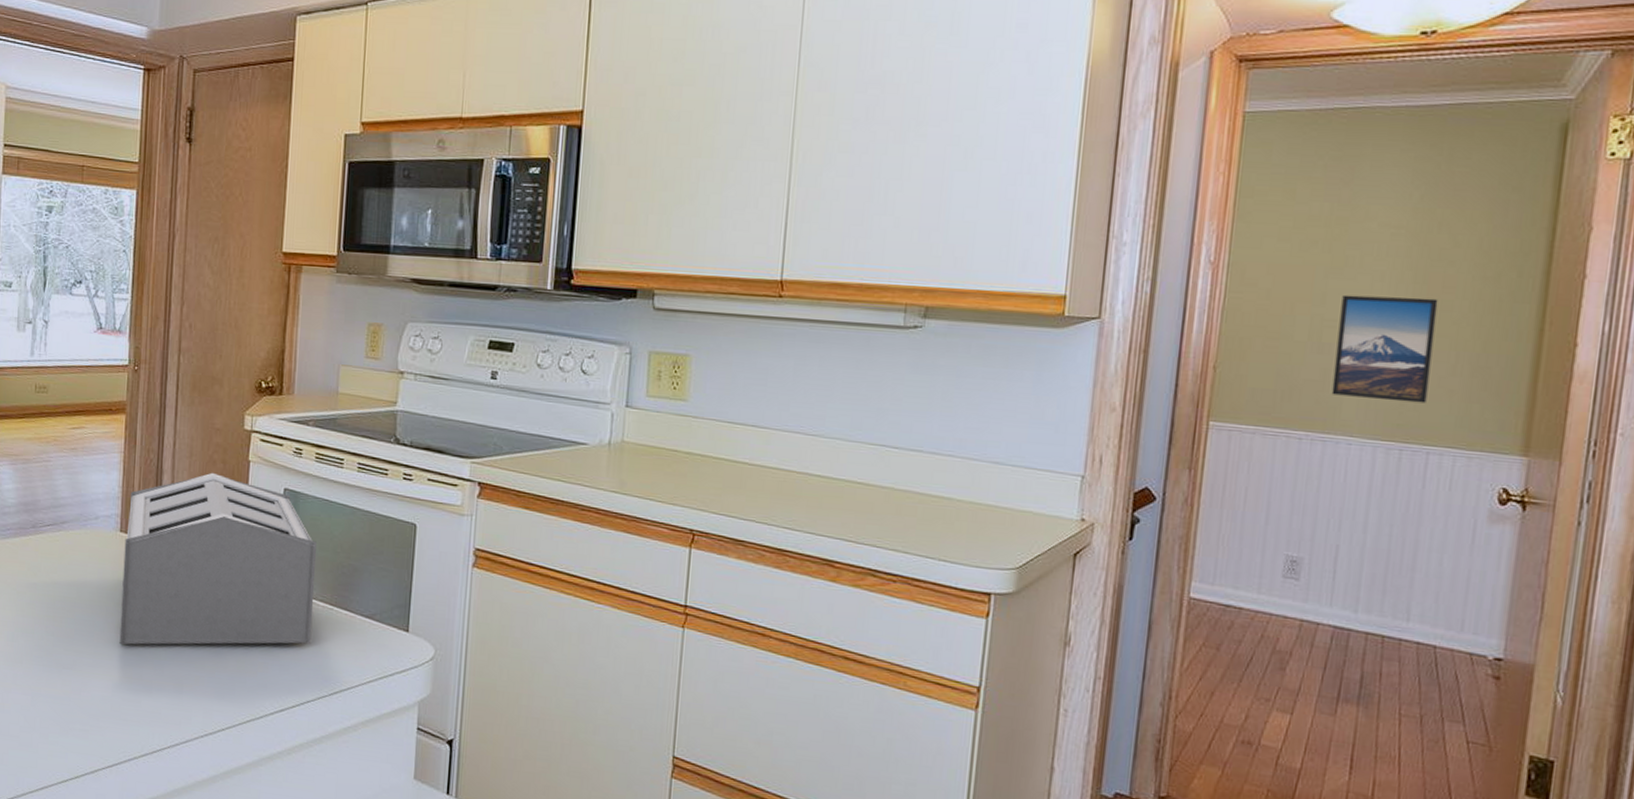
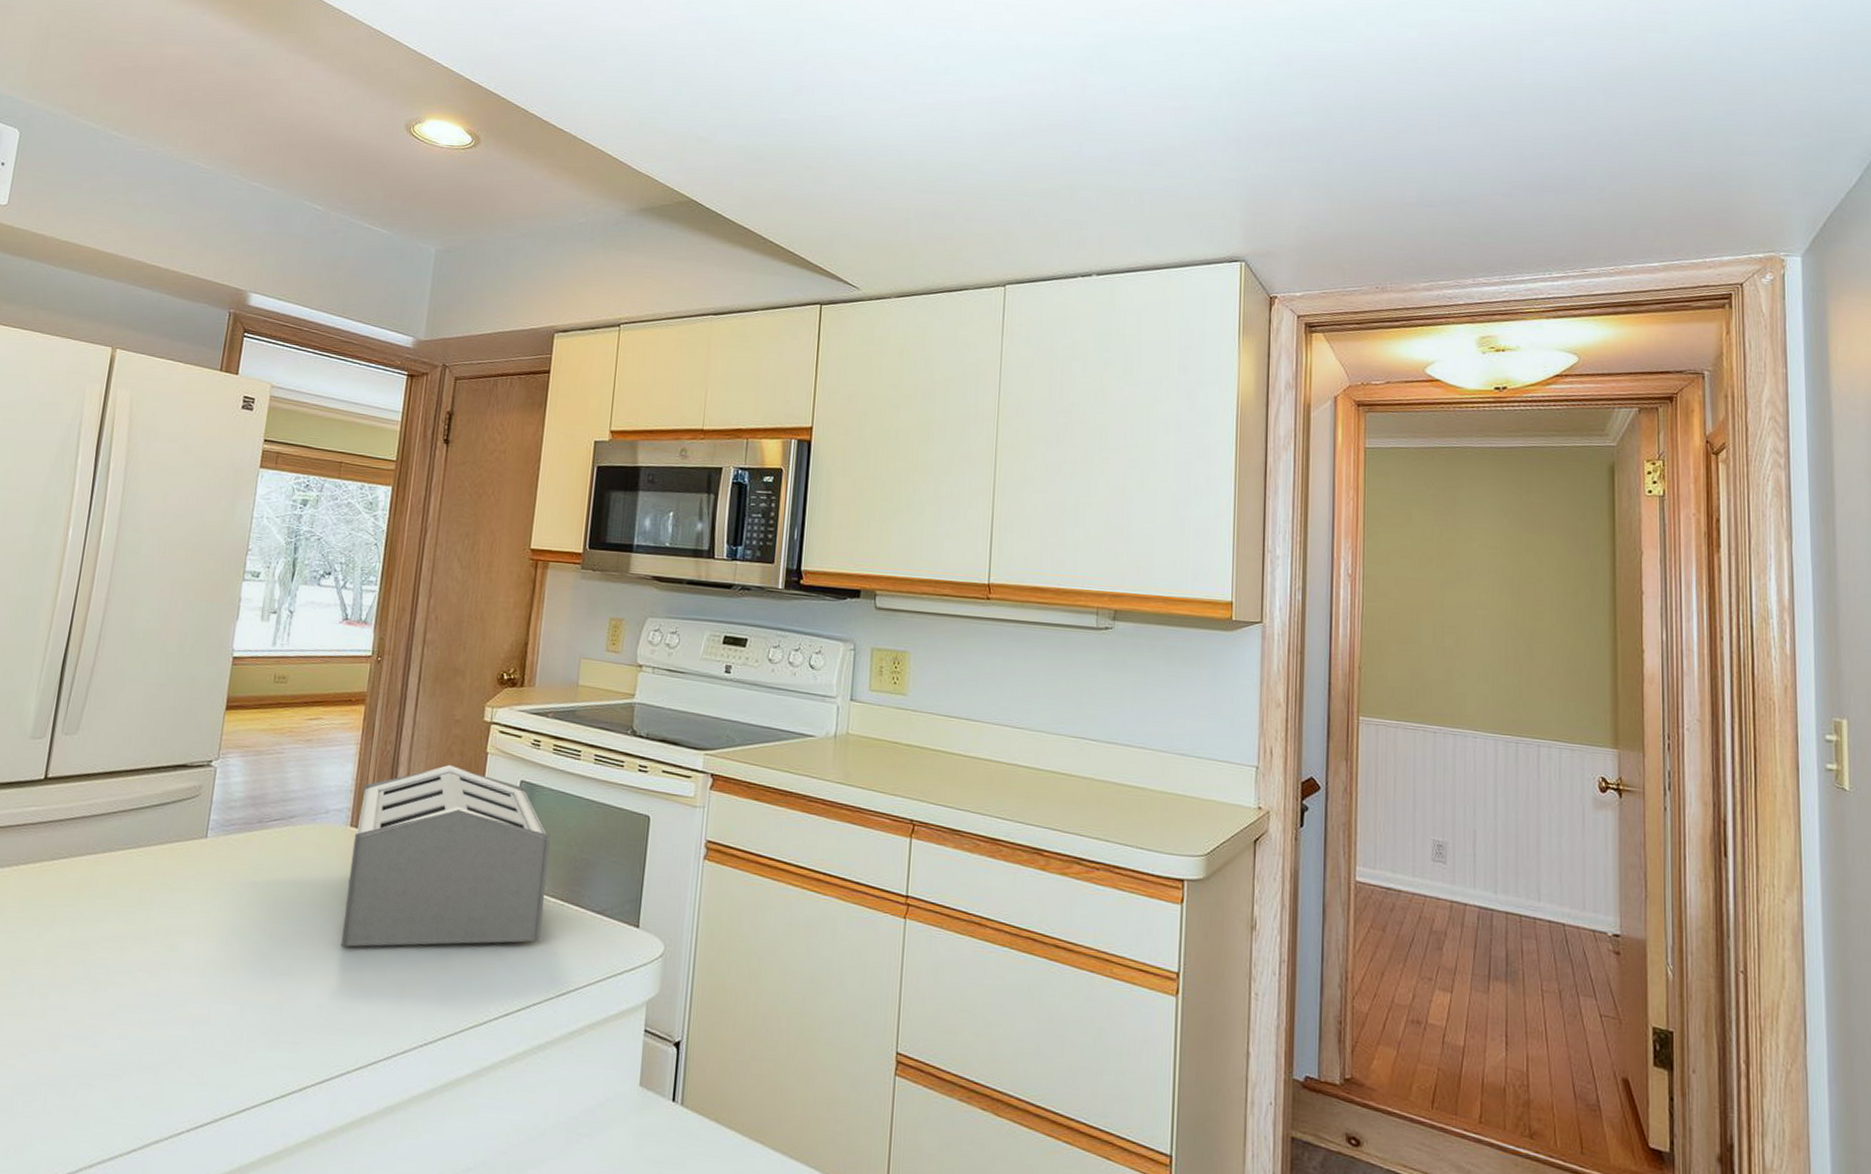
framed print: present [1331,294,1438,404] -> none [1456,605,1533,701]

